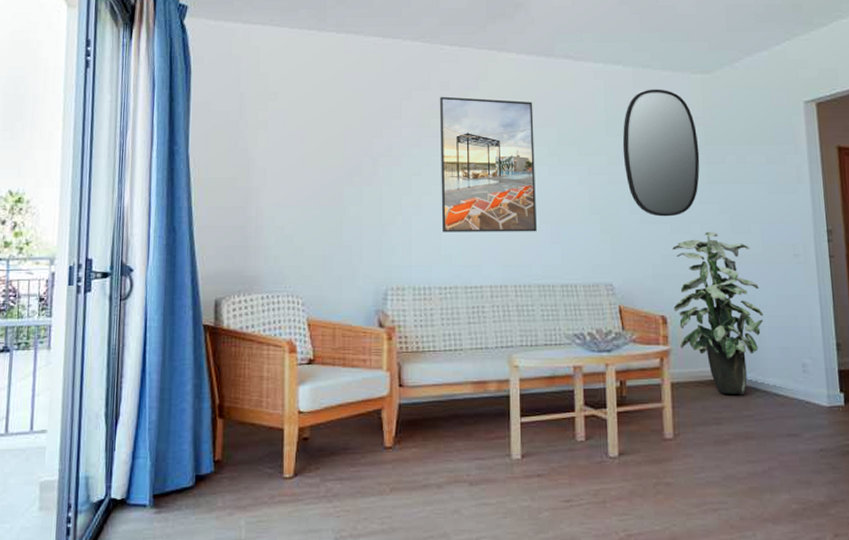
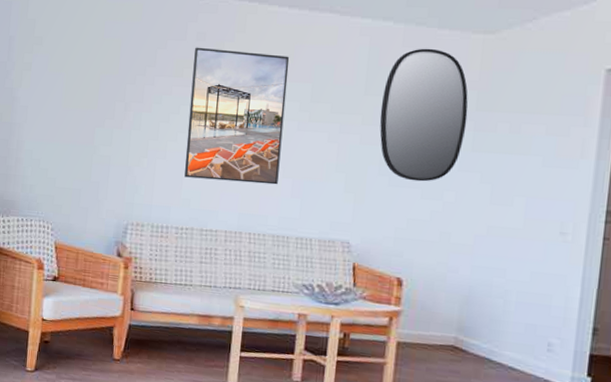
indoor plant: present [672,231,764,394] -> none [411,200,512,363]

